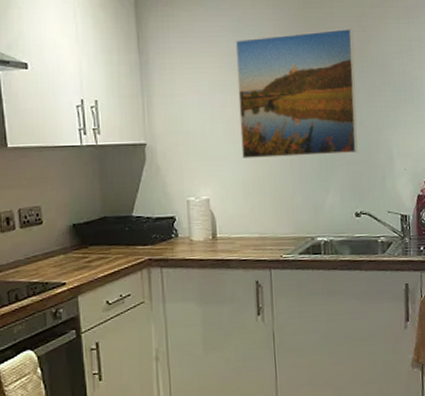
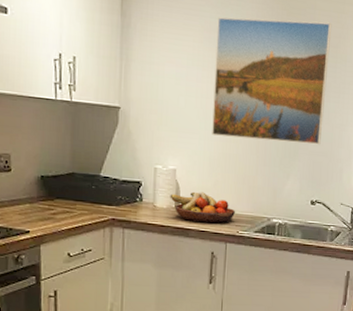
fruit bowl: none [206,219,276,252] -> present [170,191,235,224]

